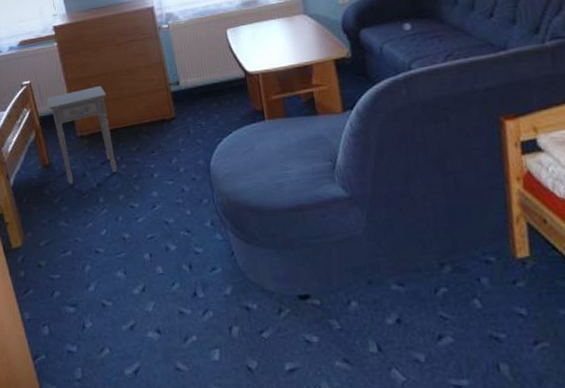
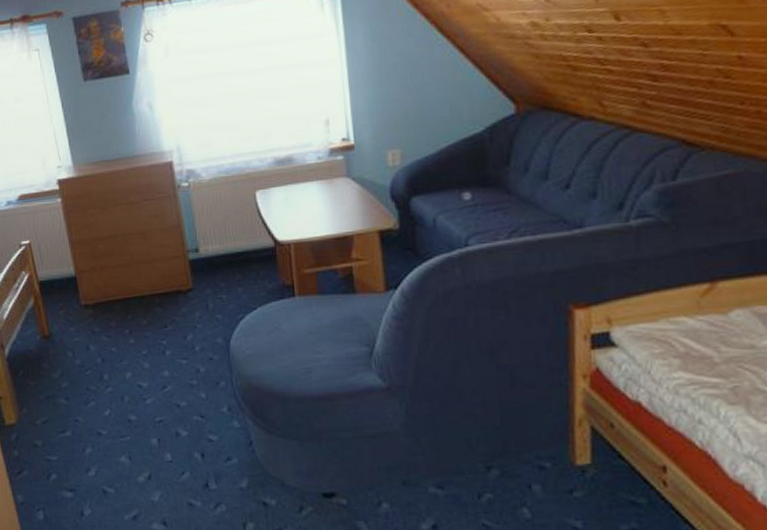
nightstand: present [47,85,117,185] -> none [48,249,125,358]

